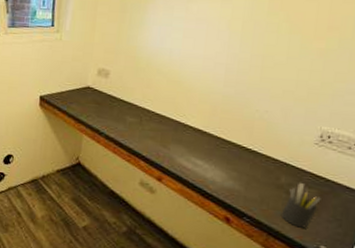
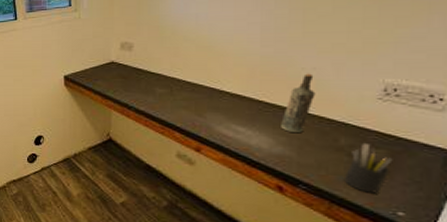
bottle: none [234,115,266,170] -> present [281,73,316,134]

